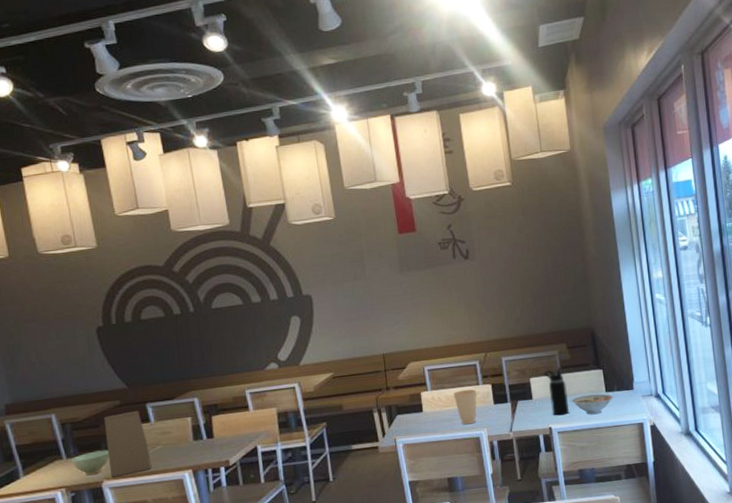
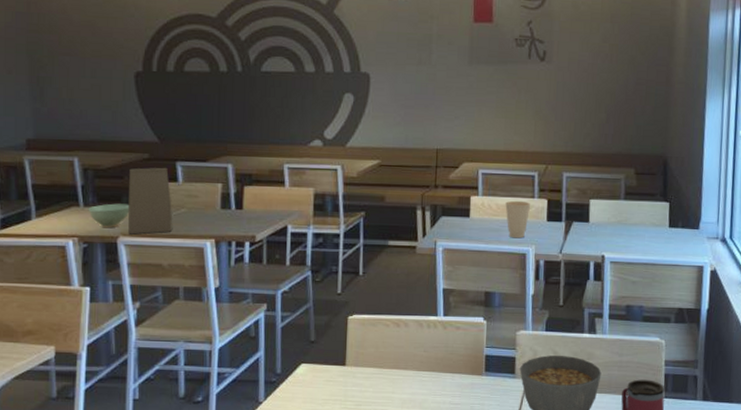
water bottle: present [544,367,569,416] -> none [605,192,628,245]
soup bowl: present [571,393,614,415] -> none [630,226,677,250]

